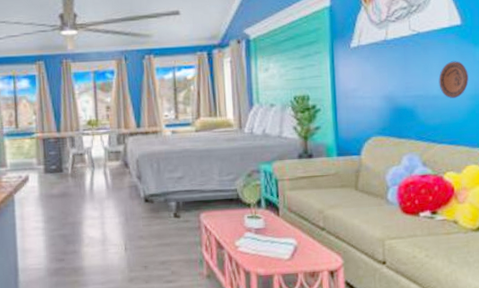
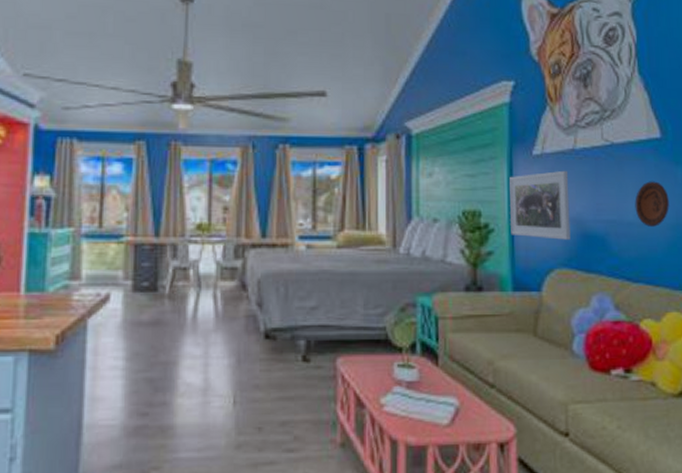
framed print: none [332,58,384,114] -> present [510,170,571,240]

